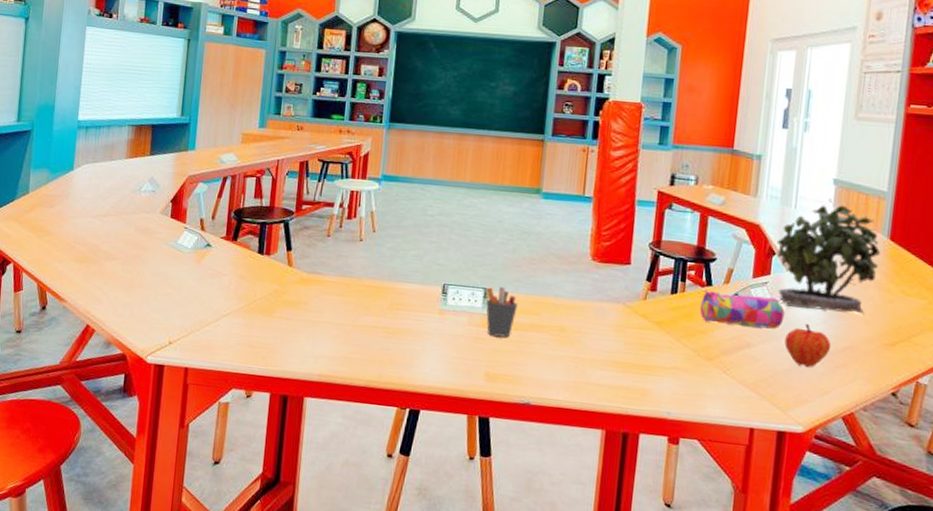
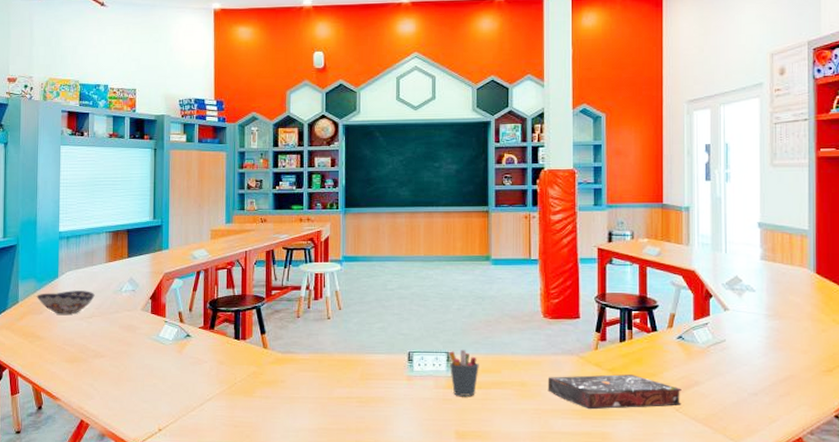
decorative bowl: none [48,185,112,210] -> present [36,291,95,314]
book: none [588,324,732,368] -> present [547,374,682,410]
pencil case: present [699,289,785,329] -> none [648,335,727,366]
potted plant: present [777,198,881,314] -> none [713,241,809,345]
fruit: present [784,323,831,368] -> none [730,358,774,400]

